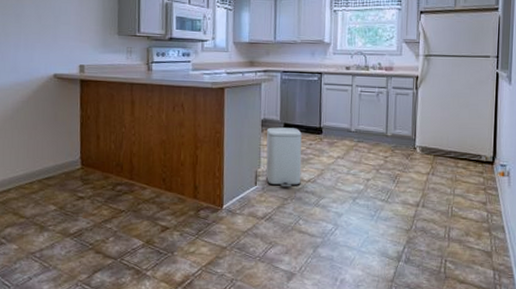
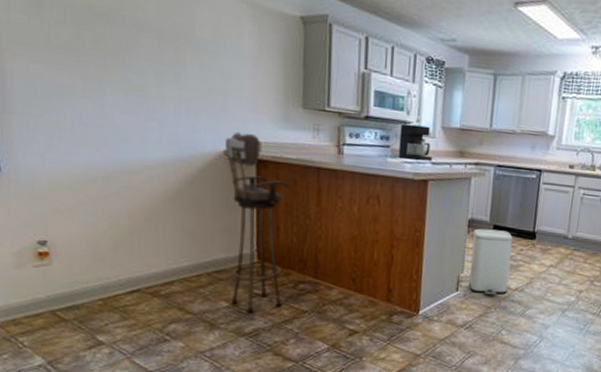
bar stool: none [55,58,109,216] -> present [225,131,291,314]
coffee maker: none [198,42,227,72] -> present [398,123,432,162]

